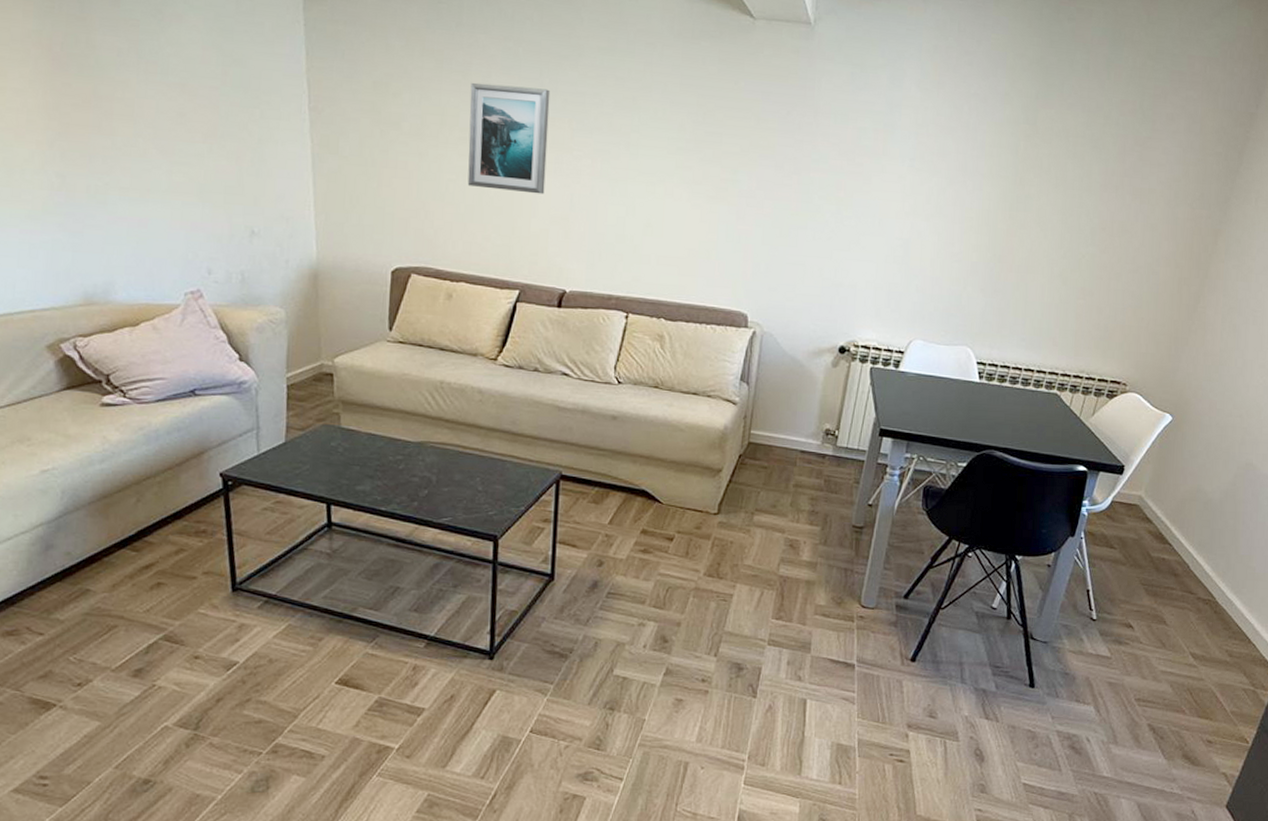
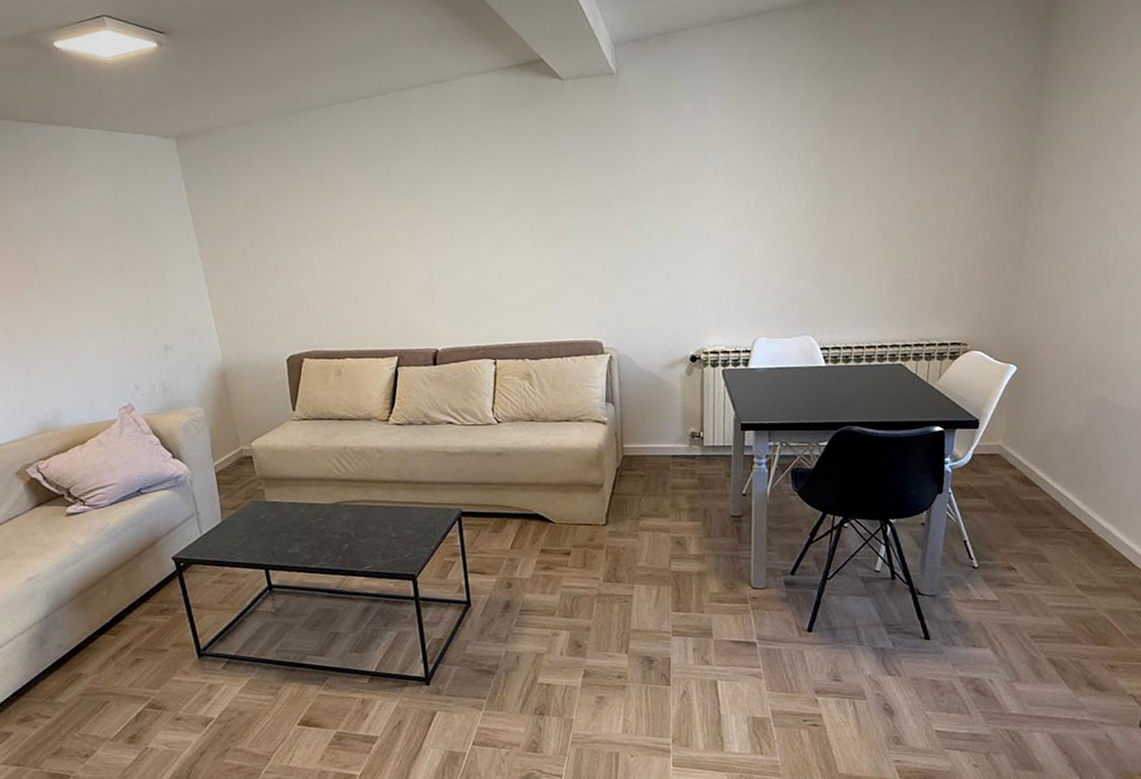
wall art: present [467,82,551,195] -> none [327,177,406,274]

